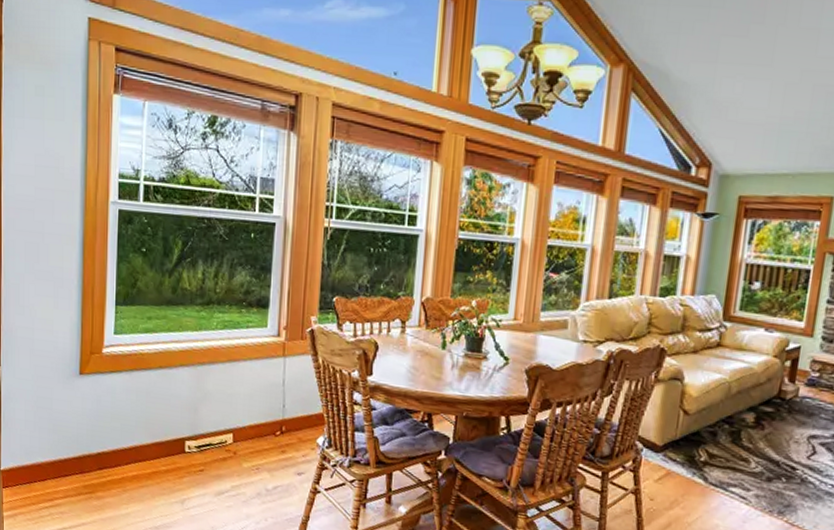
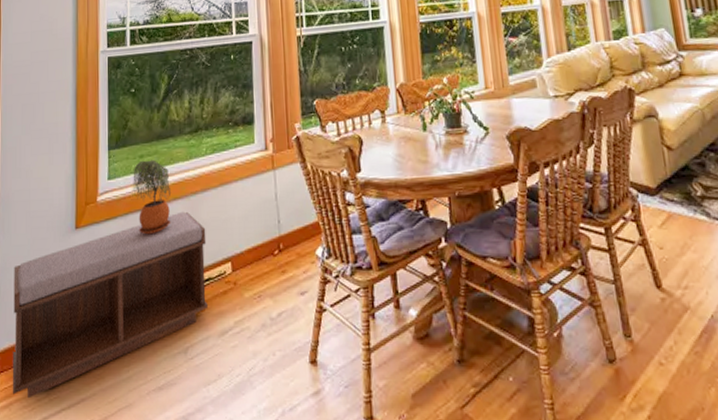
bench: none [16,378,210,514] -> present [12,211,208,399]
potted plant: none [138,322,178,394] -> present [132,159,172,235]

